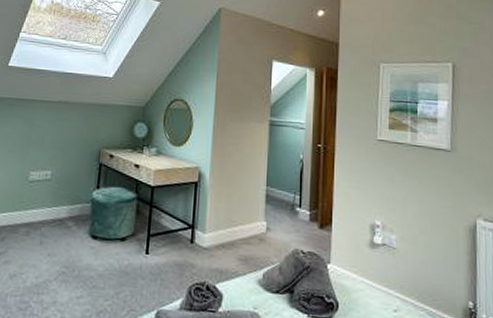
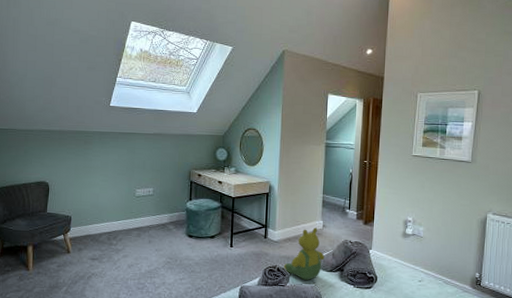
teddy bear: none [214,230,269,304] -> present [283,227,325,280]

